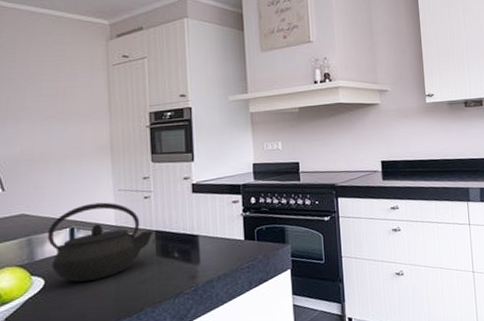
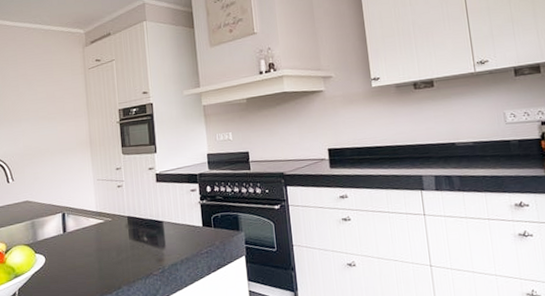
kettle: present [47,202,154,282] -> none [45,190,126,261]

